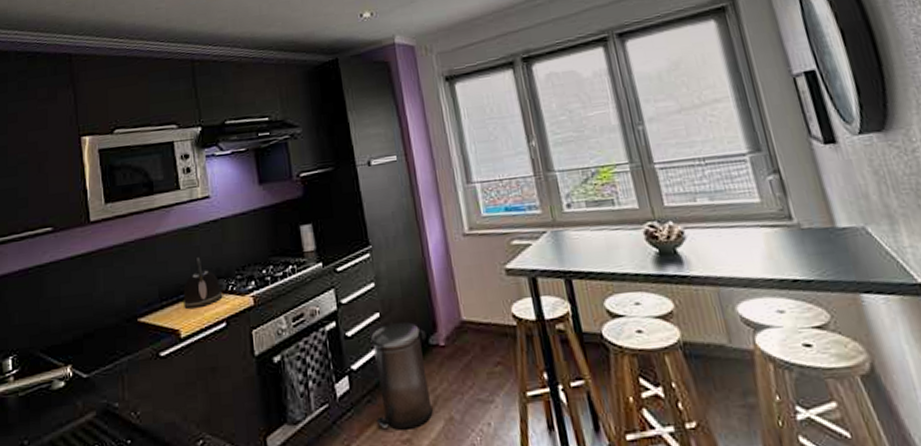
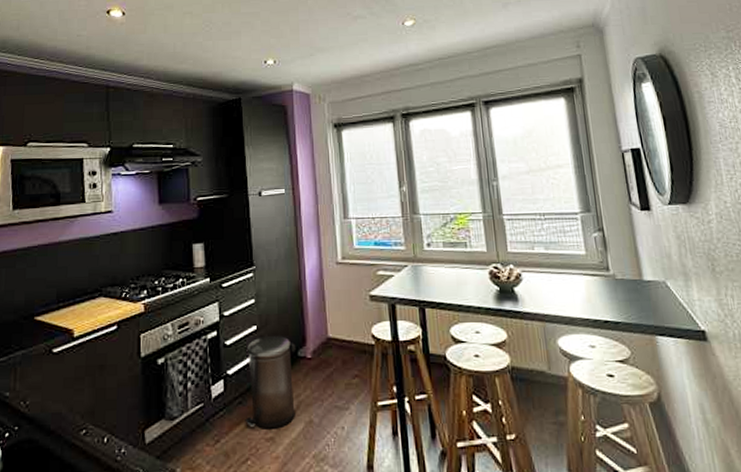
kettle: present [183,257,223,310] -> none [79,265,116,312]

